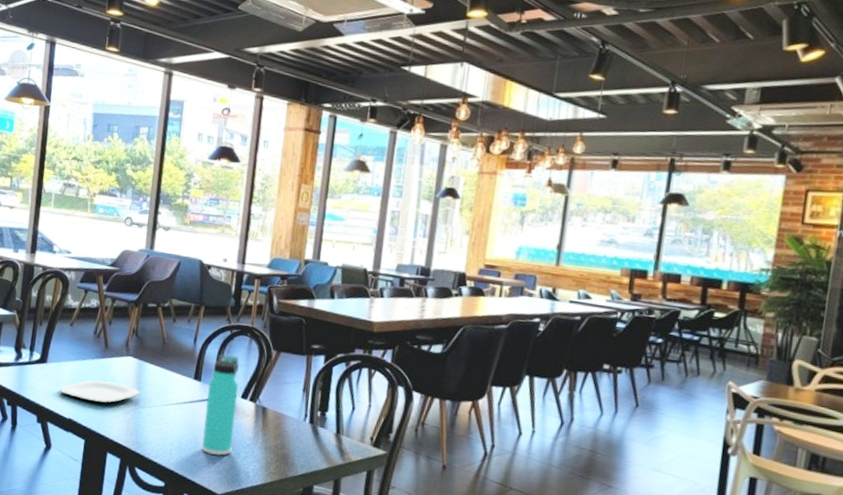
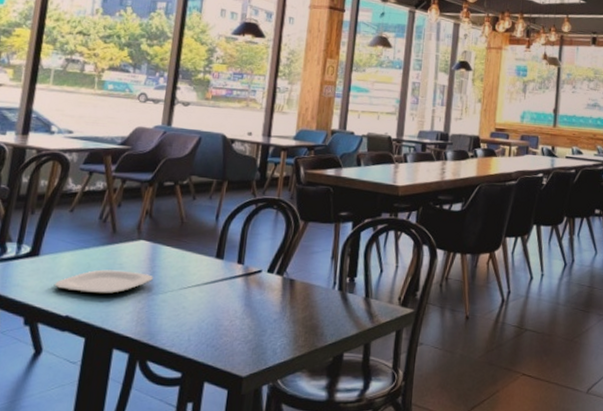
thermos bottle: present [201,354,239,456] -> none [223,229,265,335]

